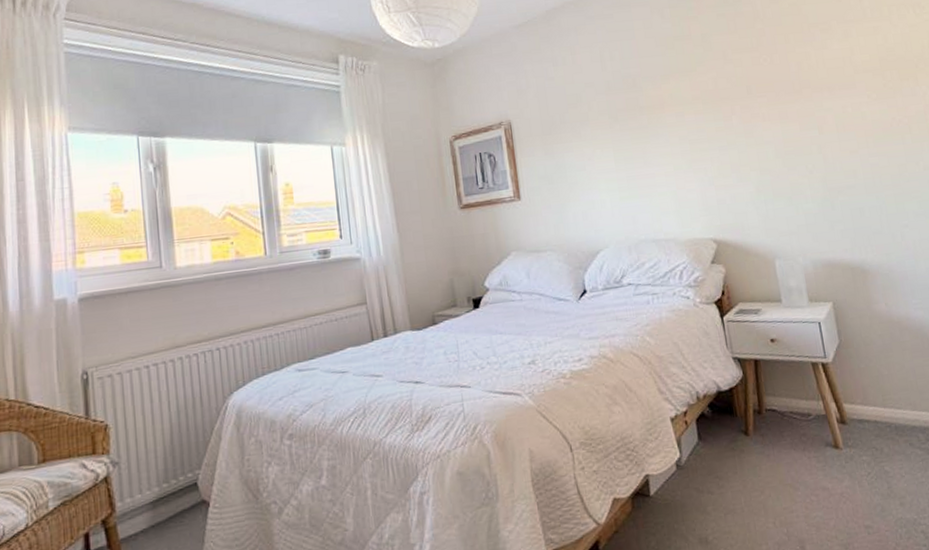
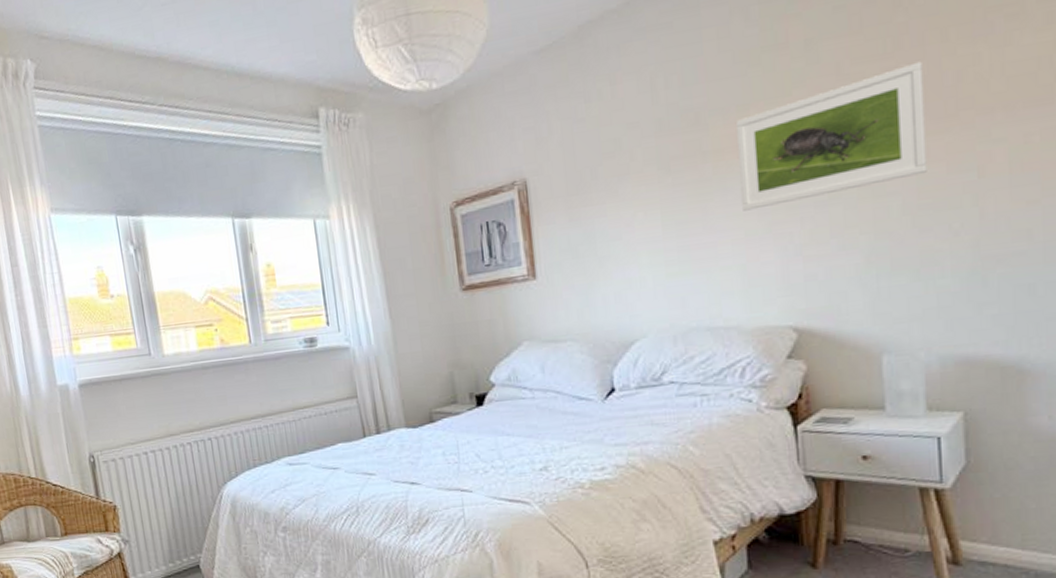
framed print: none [660,55,788,151] -> present [735,61,927,211]

